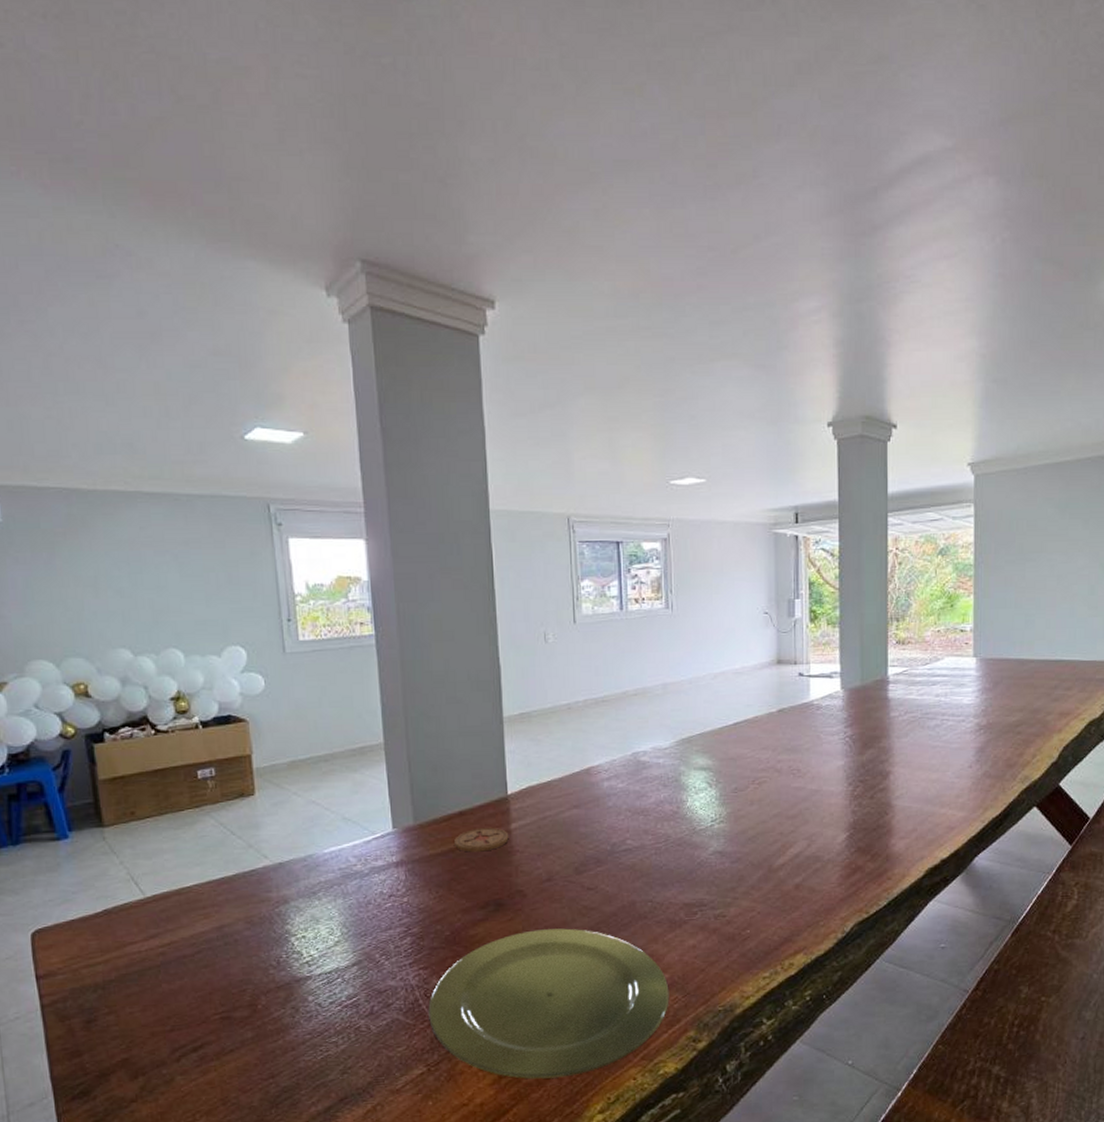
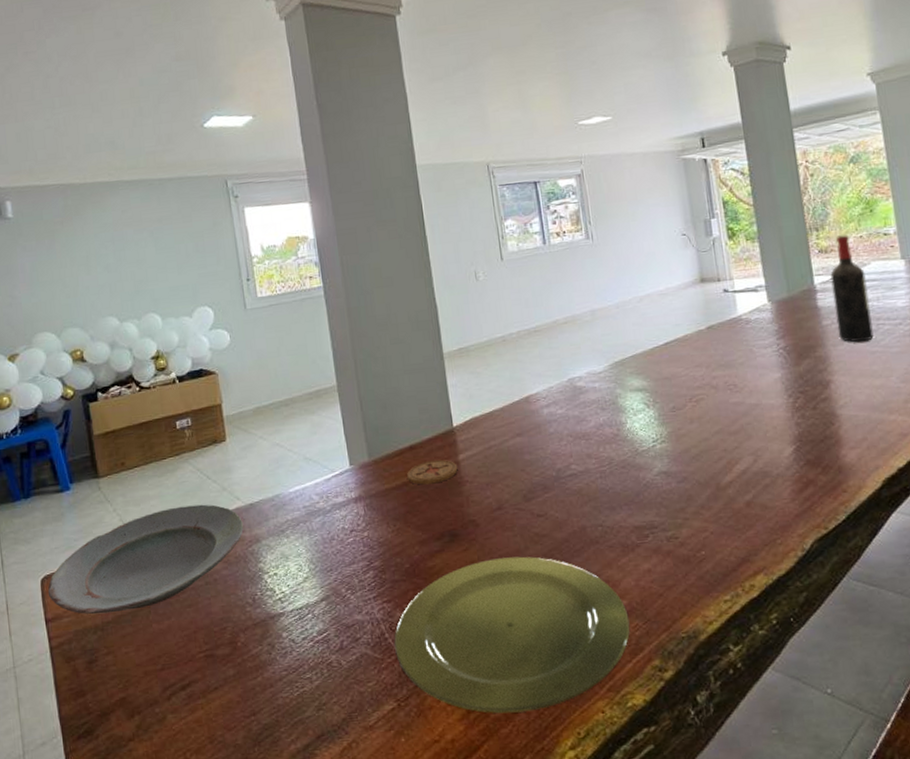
plate: none [39,861,270,972] -> present [47,504,243,615]
wine bottle: none [904,628,937,736] -> present [830,235,874,342]

